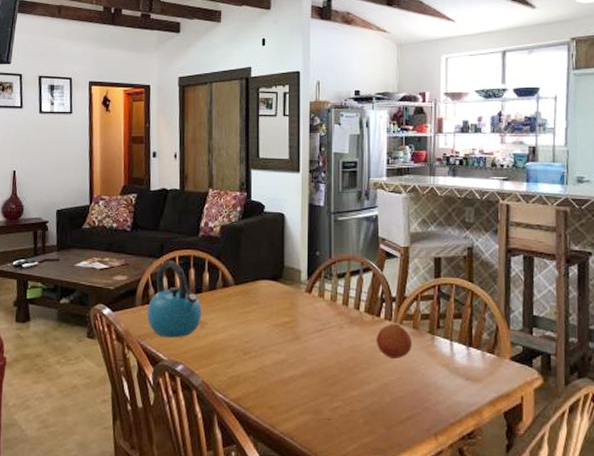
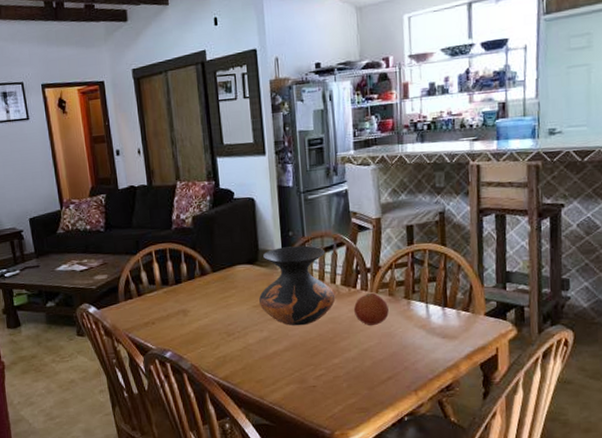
kettle: present [146,261,202,338] -> none [130,255,184,328]
vase: none [280,266,358,351] -> present [259,245,336,326]

